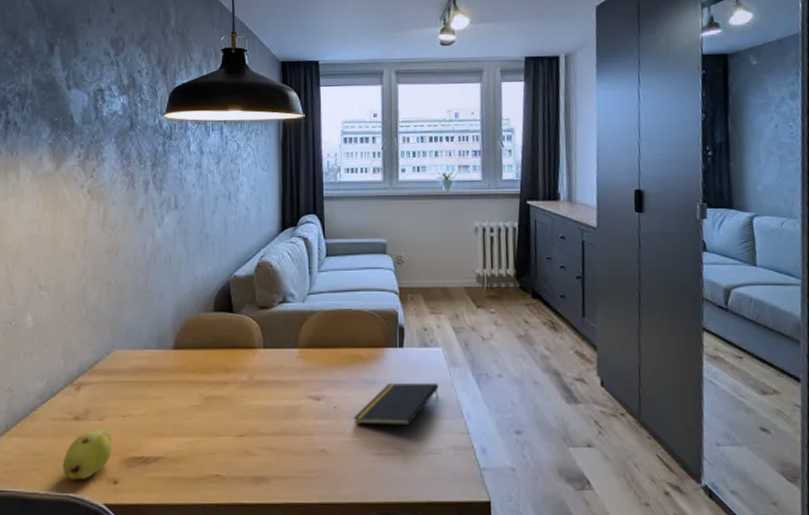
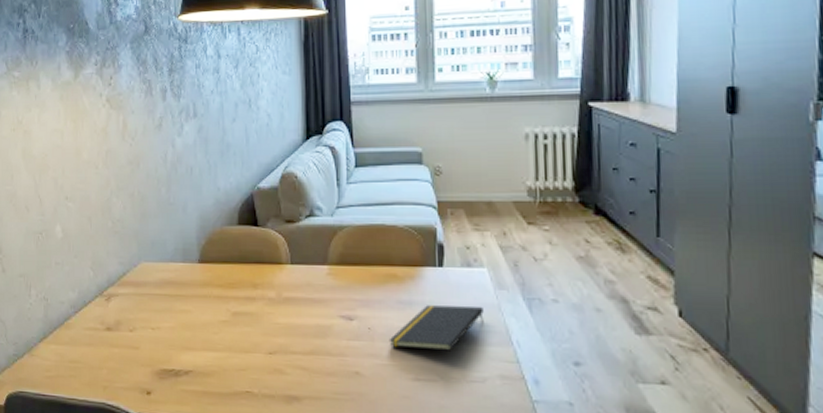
fruit: present [62,429,113,480] -> none [97,340,144,389]

